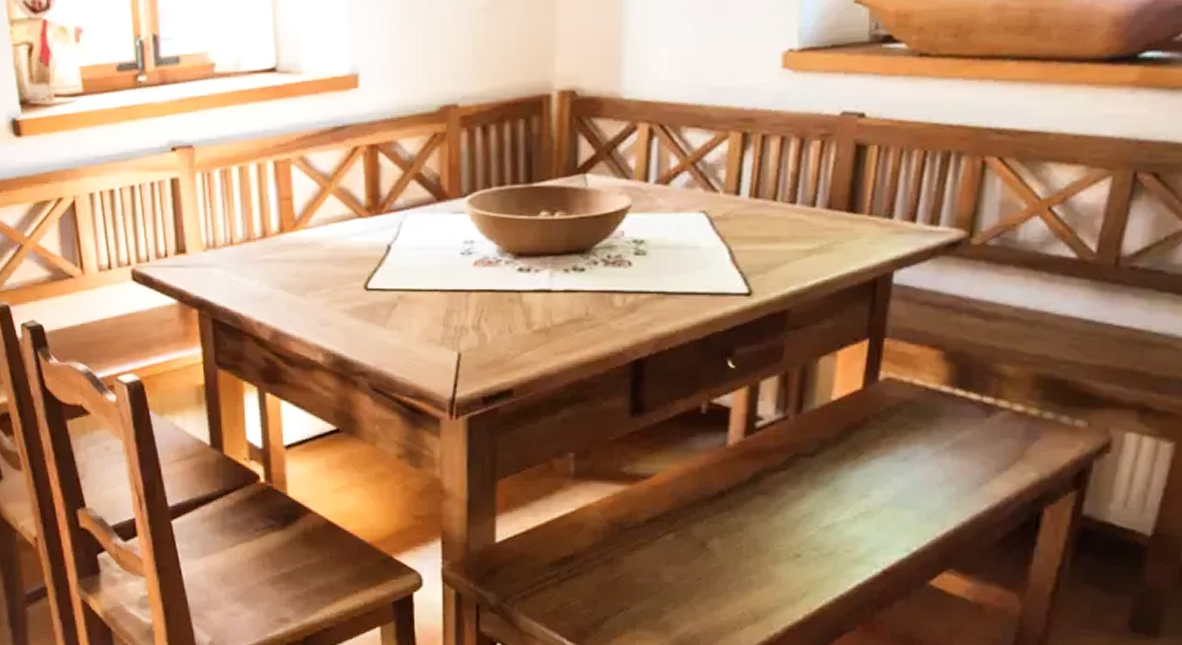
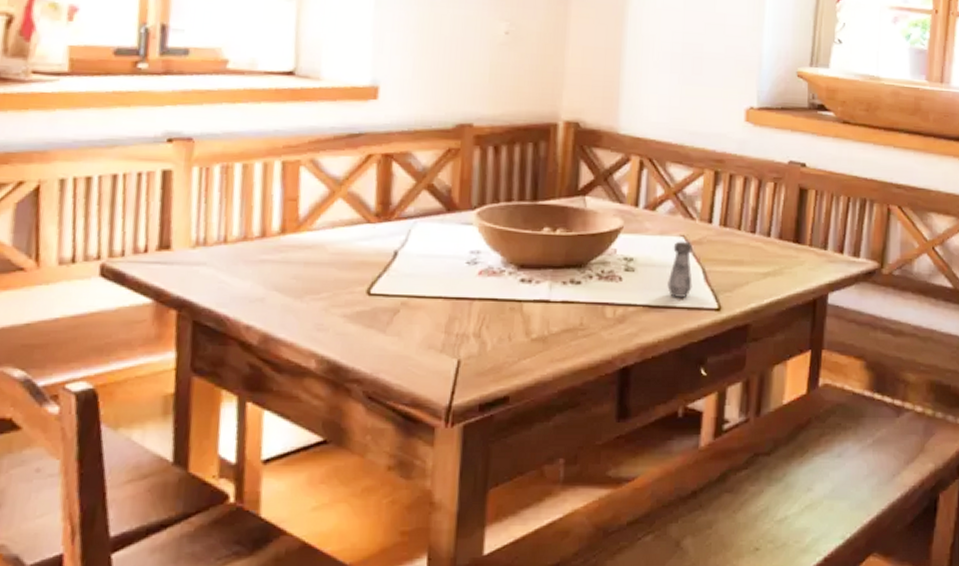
salt shaker: none [685,218,716,284] -> present [667,241,693,299]

